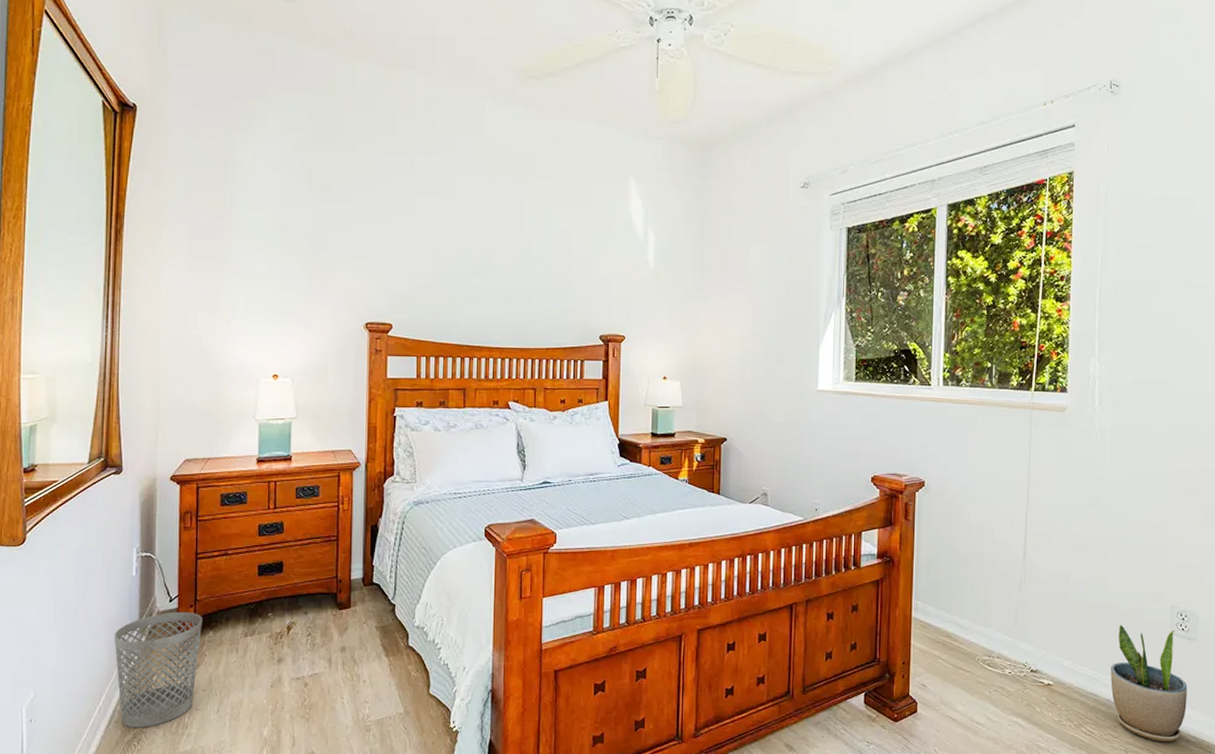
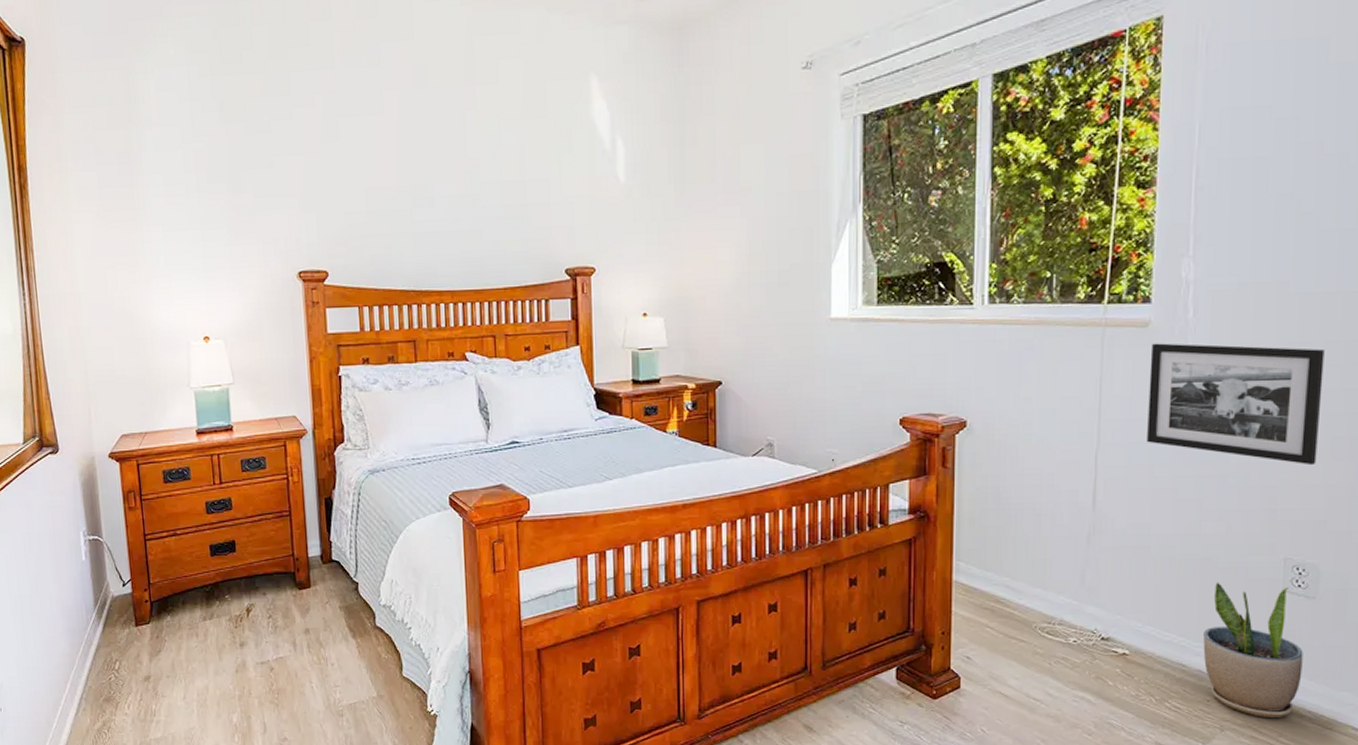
wastebasket: present [114,611,202,728] -> none [71,596,159,716]
picture frame: none [1065,425,1196,530] -> present [1147,343,1325,466]

